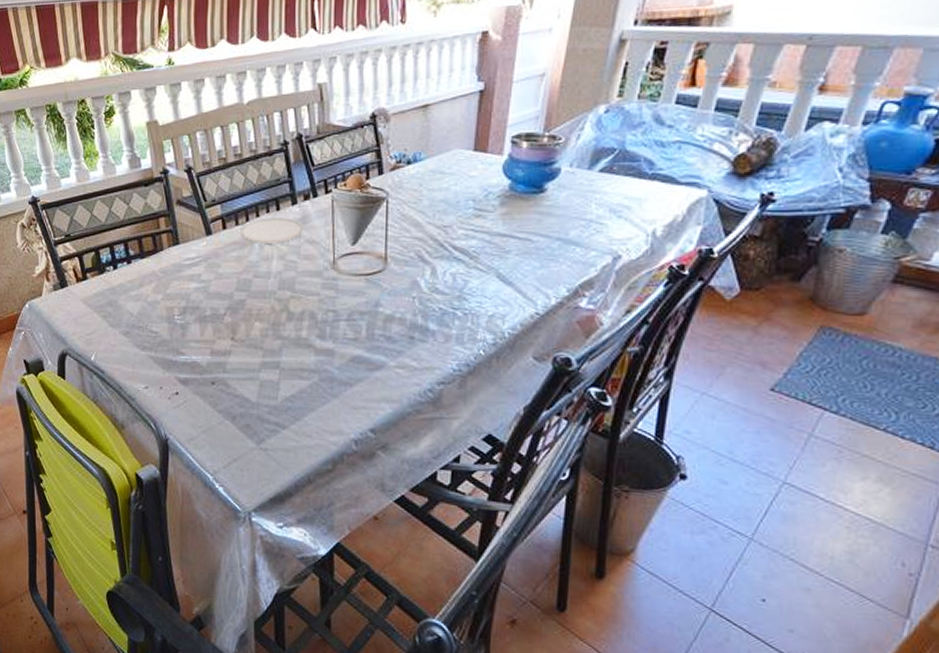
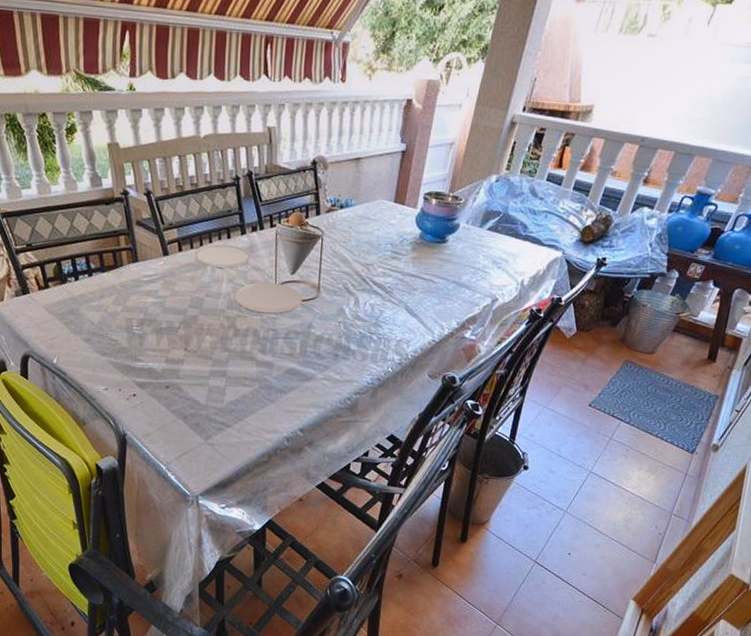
plate: none [286,256,366,294] -> present [234,282,302,315]

